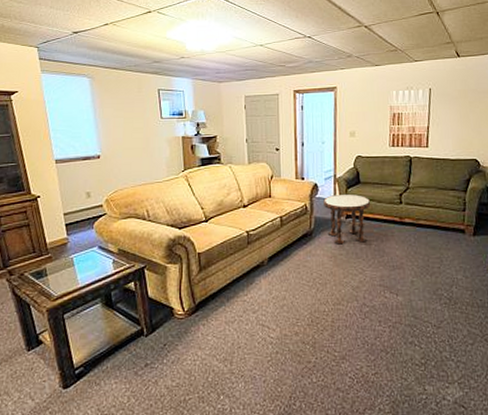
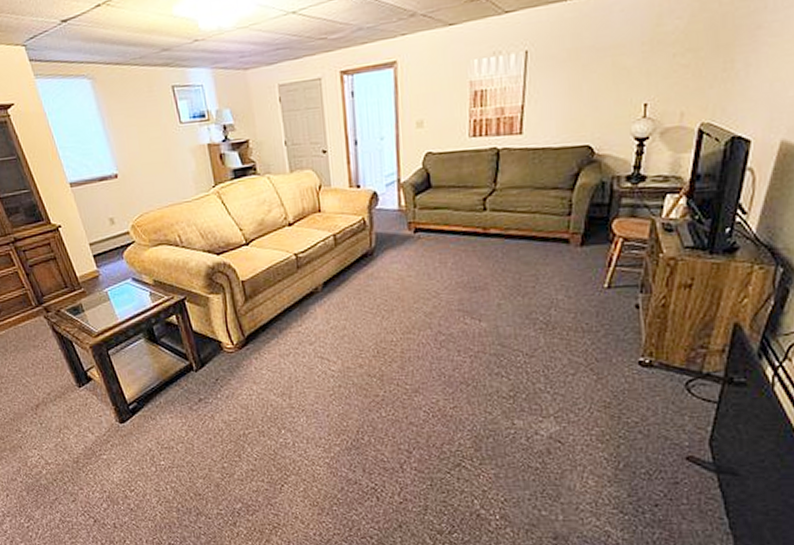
side table: present [324,193,371,245] -> none [385,201,446,265]

